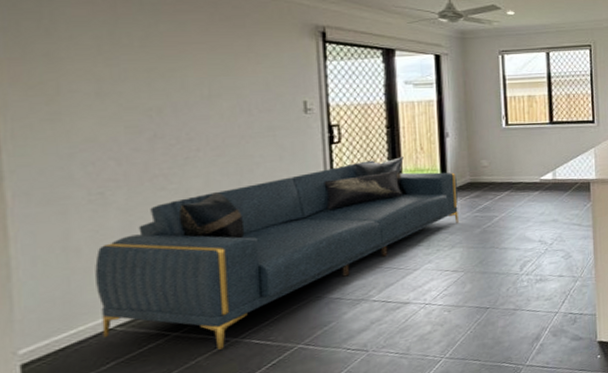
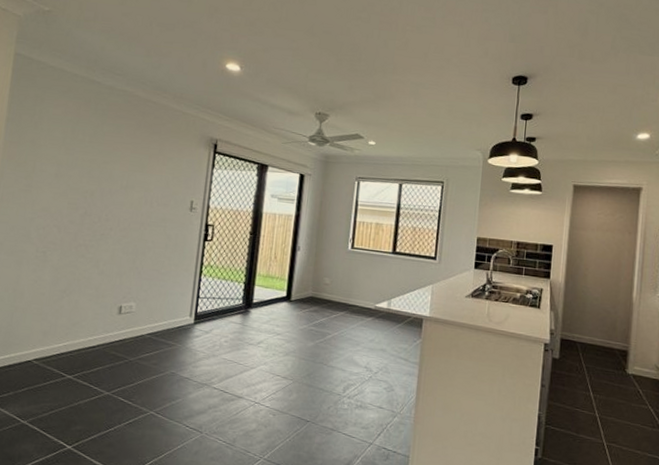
sofa: present [95,157,459,350] -> none [24,260,301,399]

